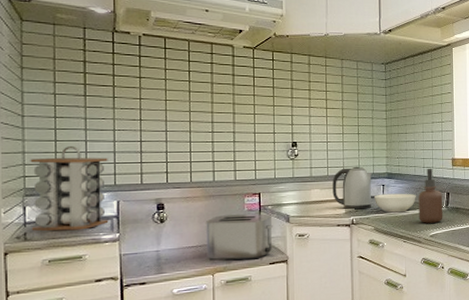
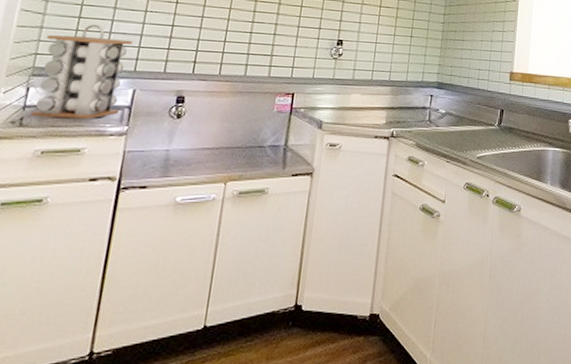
toaster: present [206,213,274,261] -> none [222,115,304,169]
kettle: present [332,166,372,210] -> none [374,72,421,121]
bowl: present [374,193,416,213] -> none [420,105,467,128]
soap dispenser: present [418,168,443,223] -> none [466,80,496,143]

